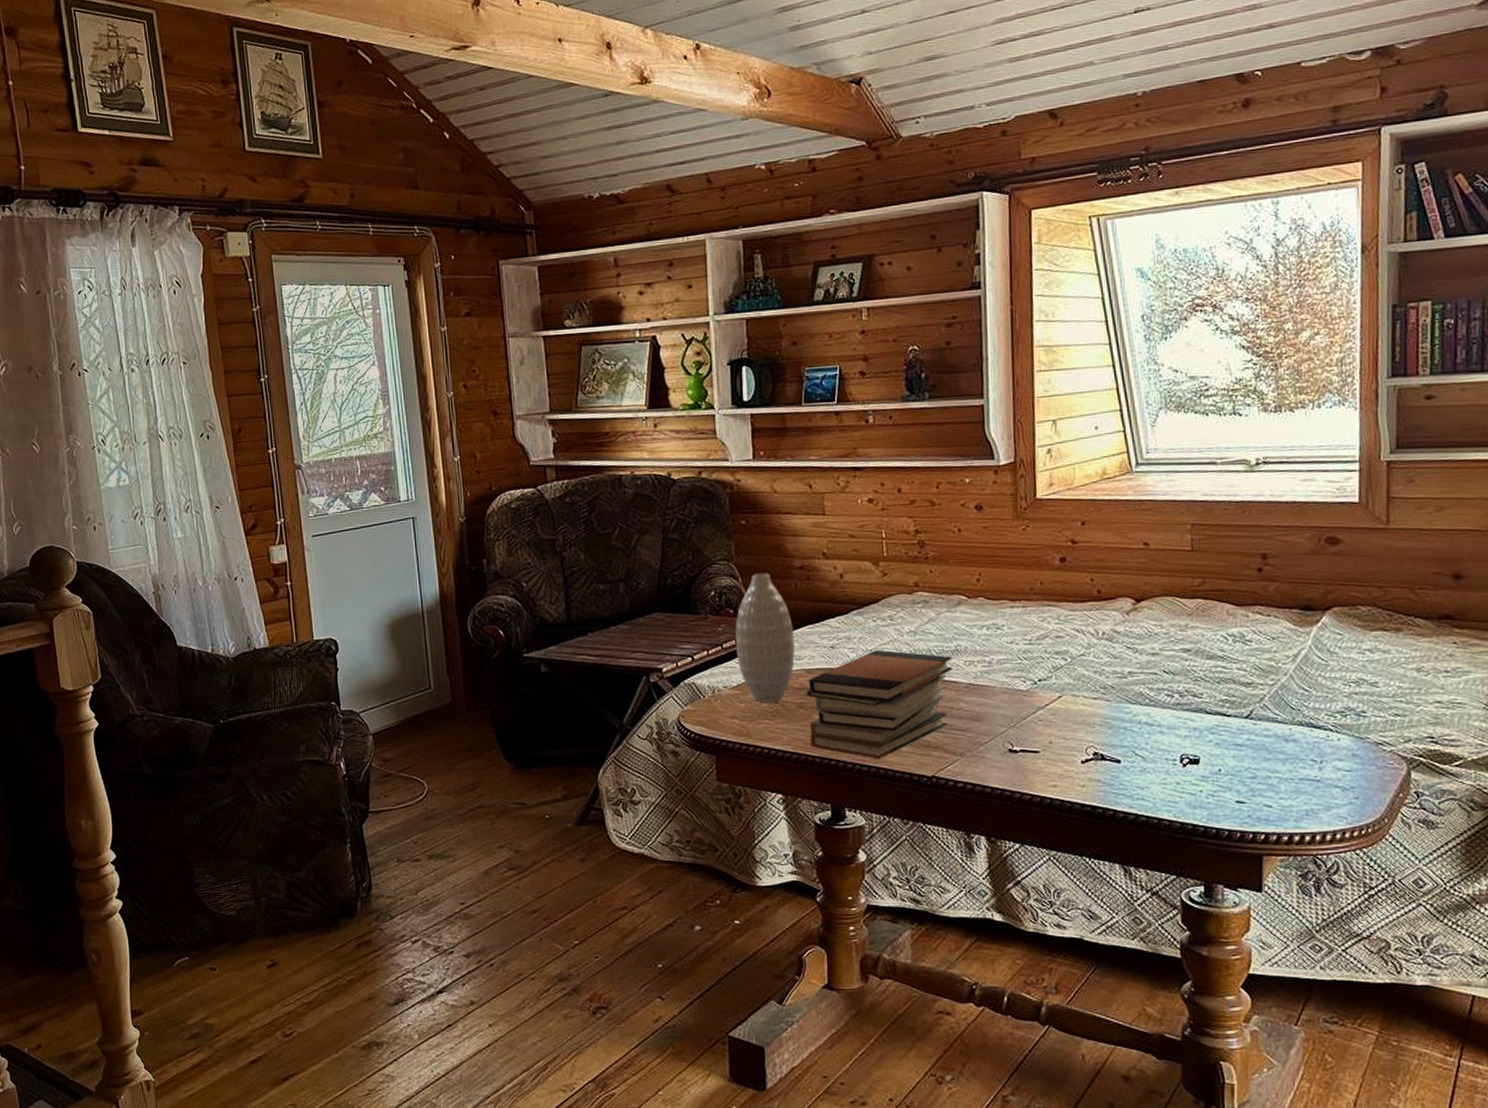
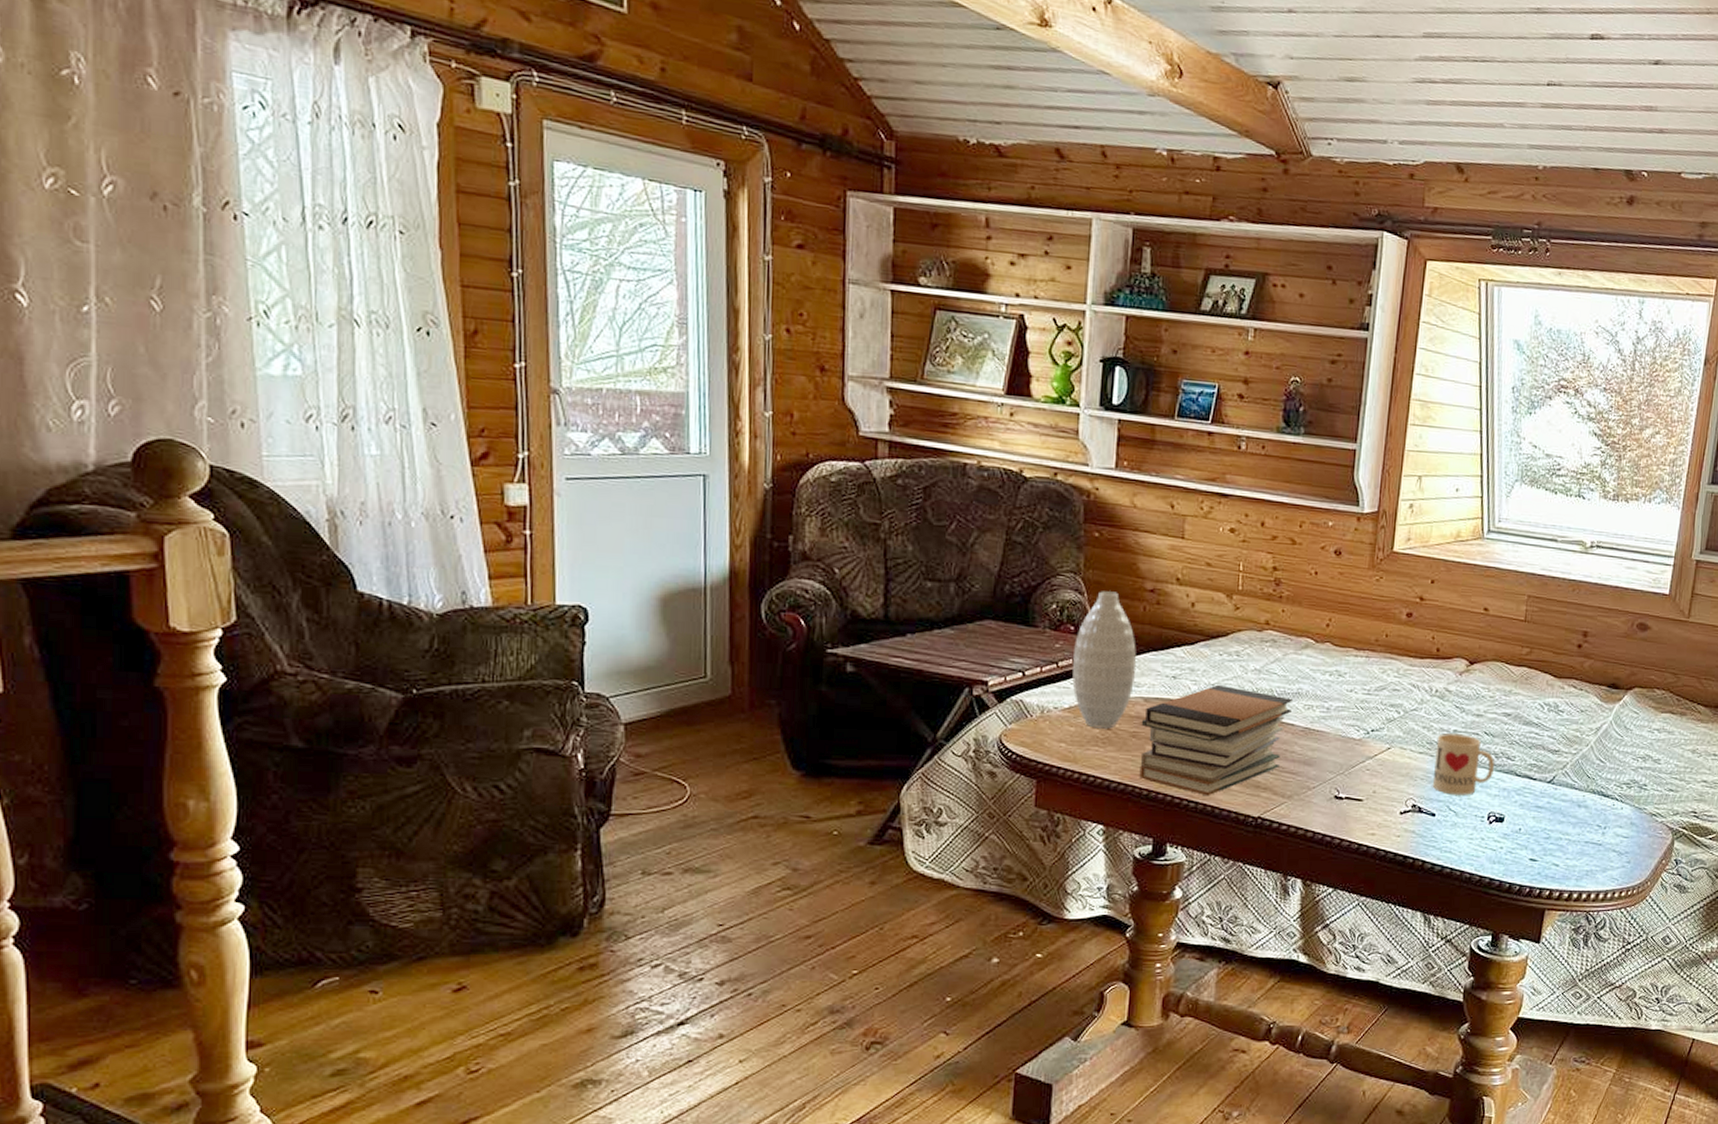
mug: none [1111,675,1180,739] -> present [1432,733,1494,795]

